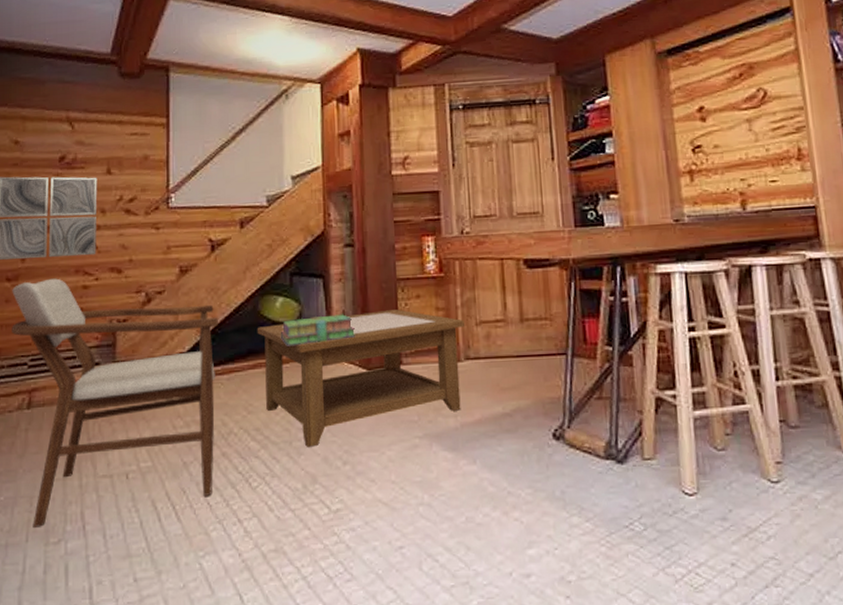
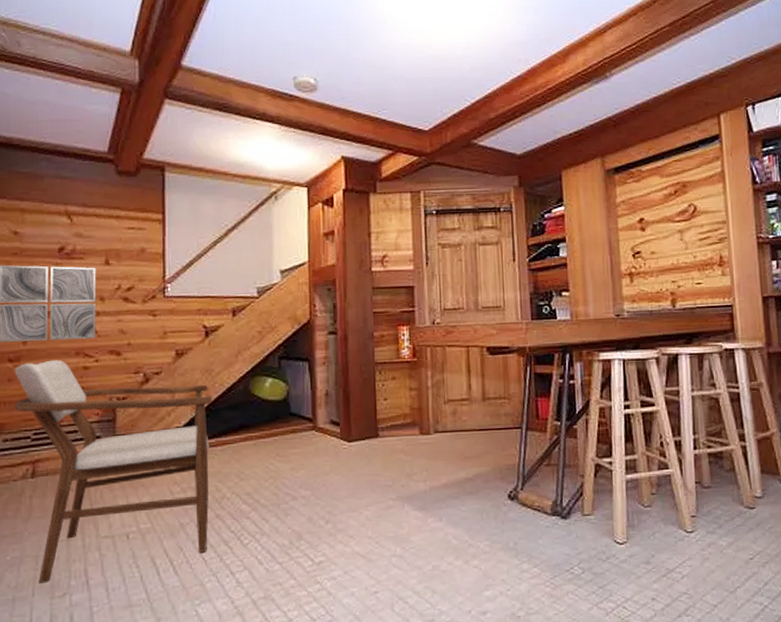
coffee table: present [257,310,464,447] -> none [248,390,434,509]
stack of books: present [281,314,355,346] -> none [270,393,337,422]

